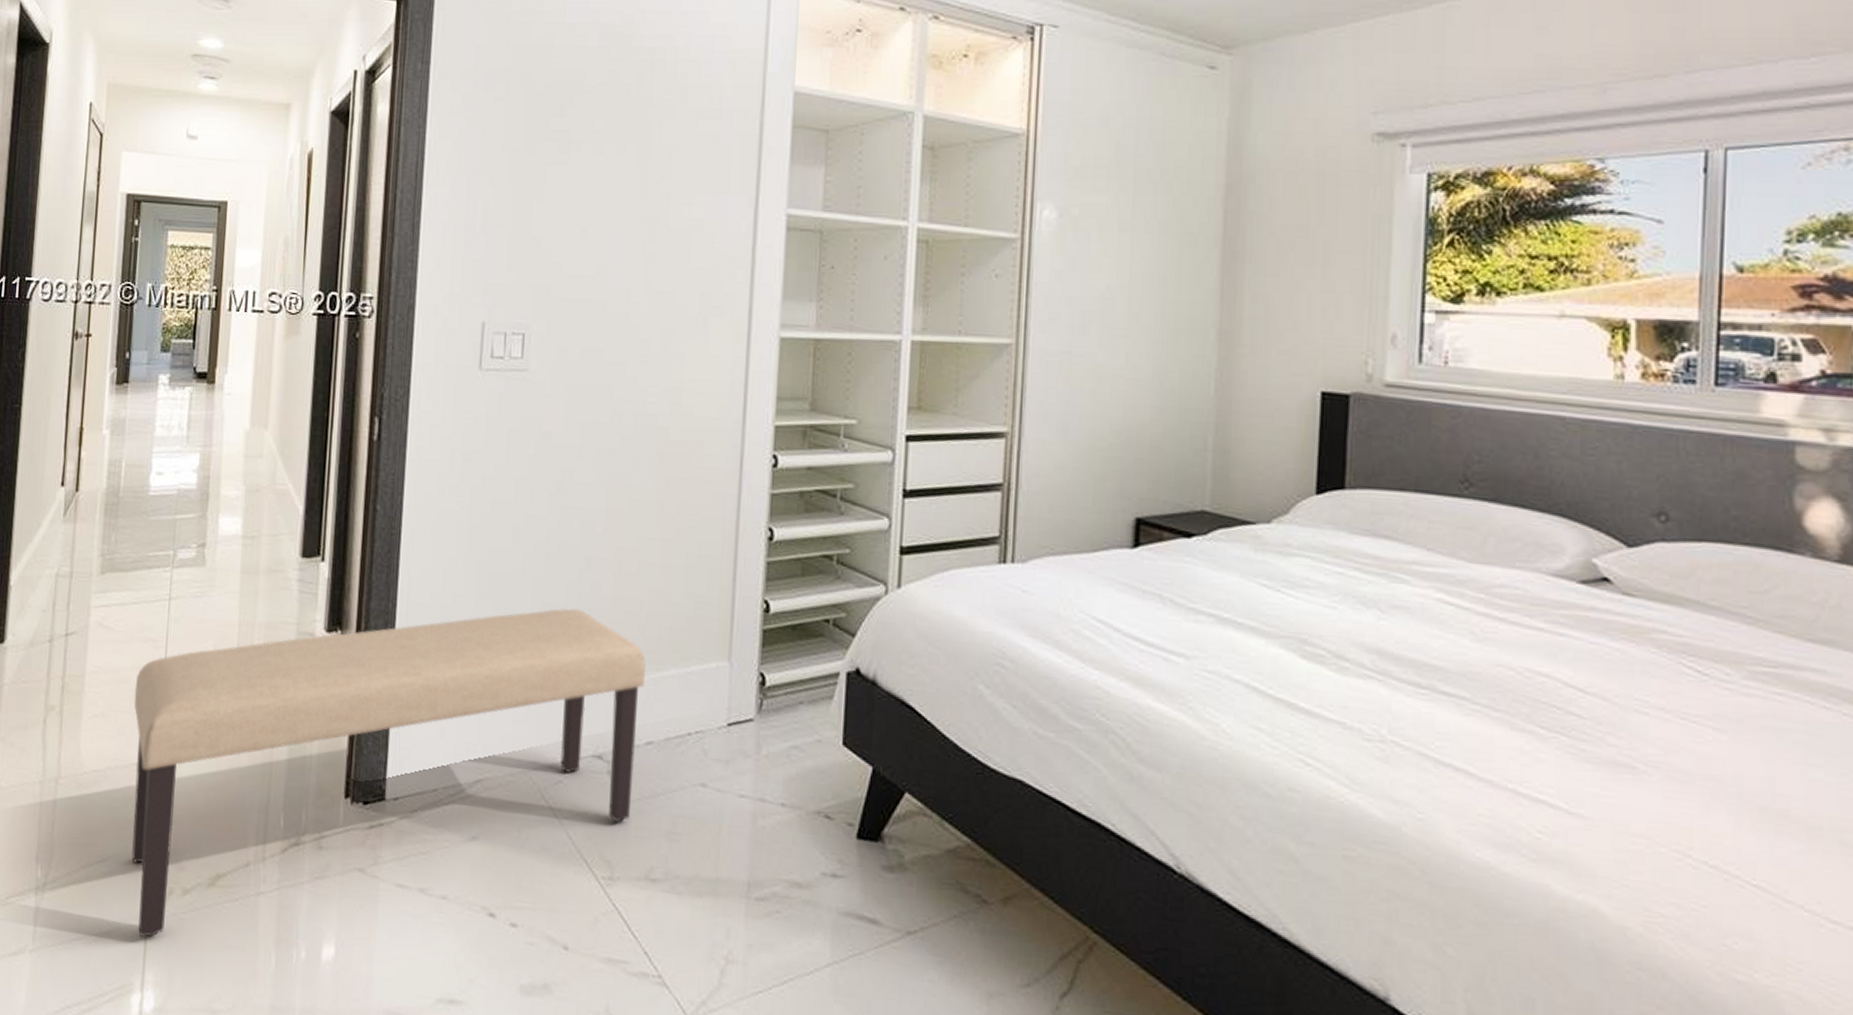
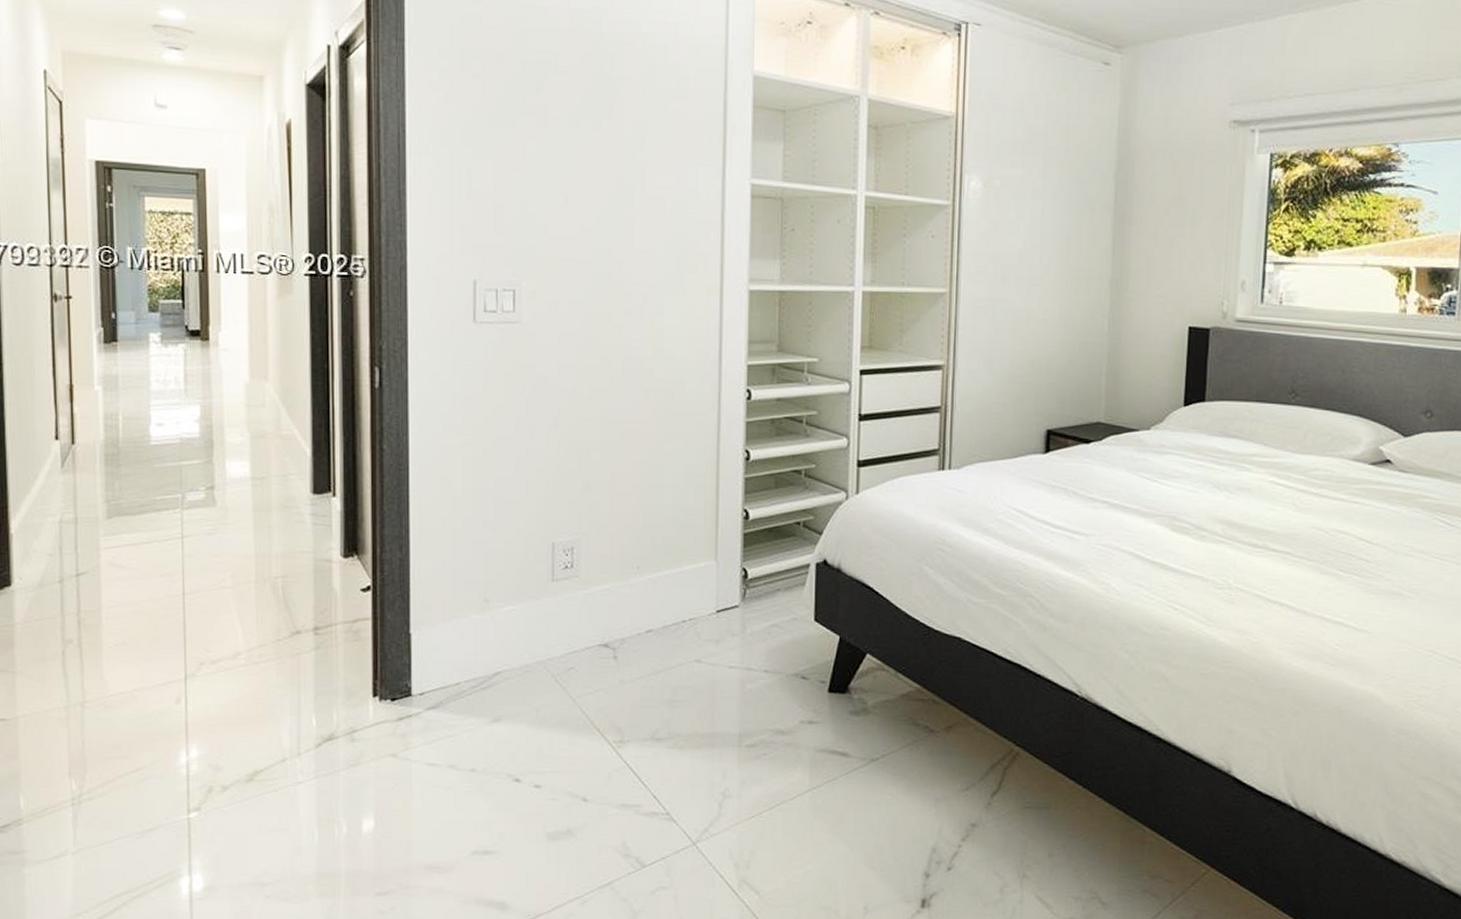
bench: present [132,608,645,937] -> none [154,525,642,830]

